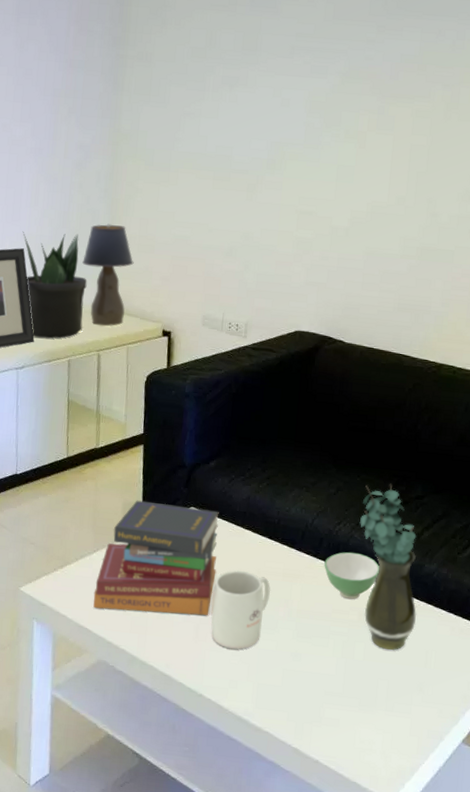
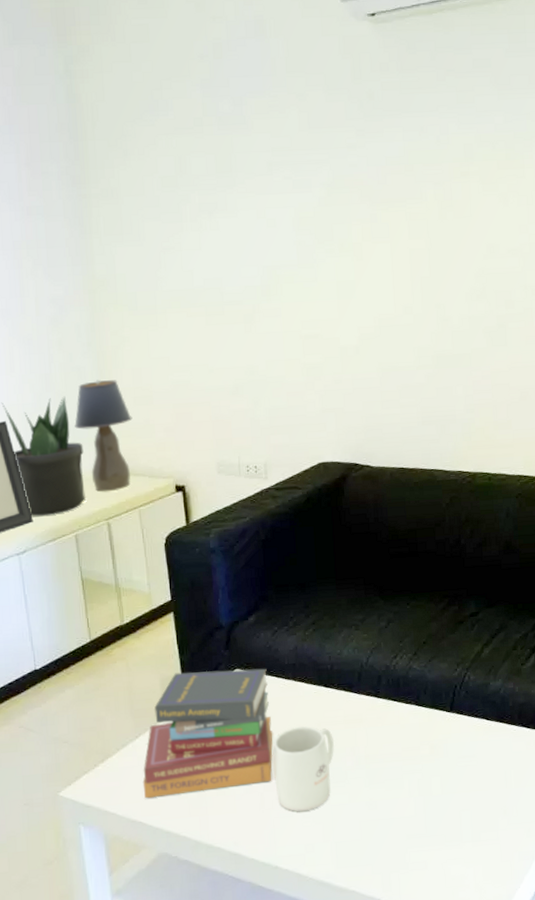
bowl: present [324,552,379,600] -> none [386,684,444,735]
vase: present [360,483,417,651] -> none [416,605,490,778]

